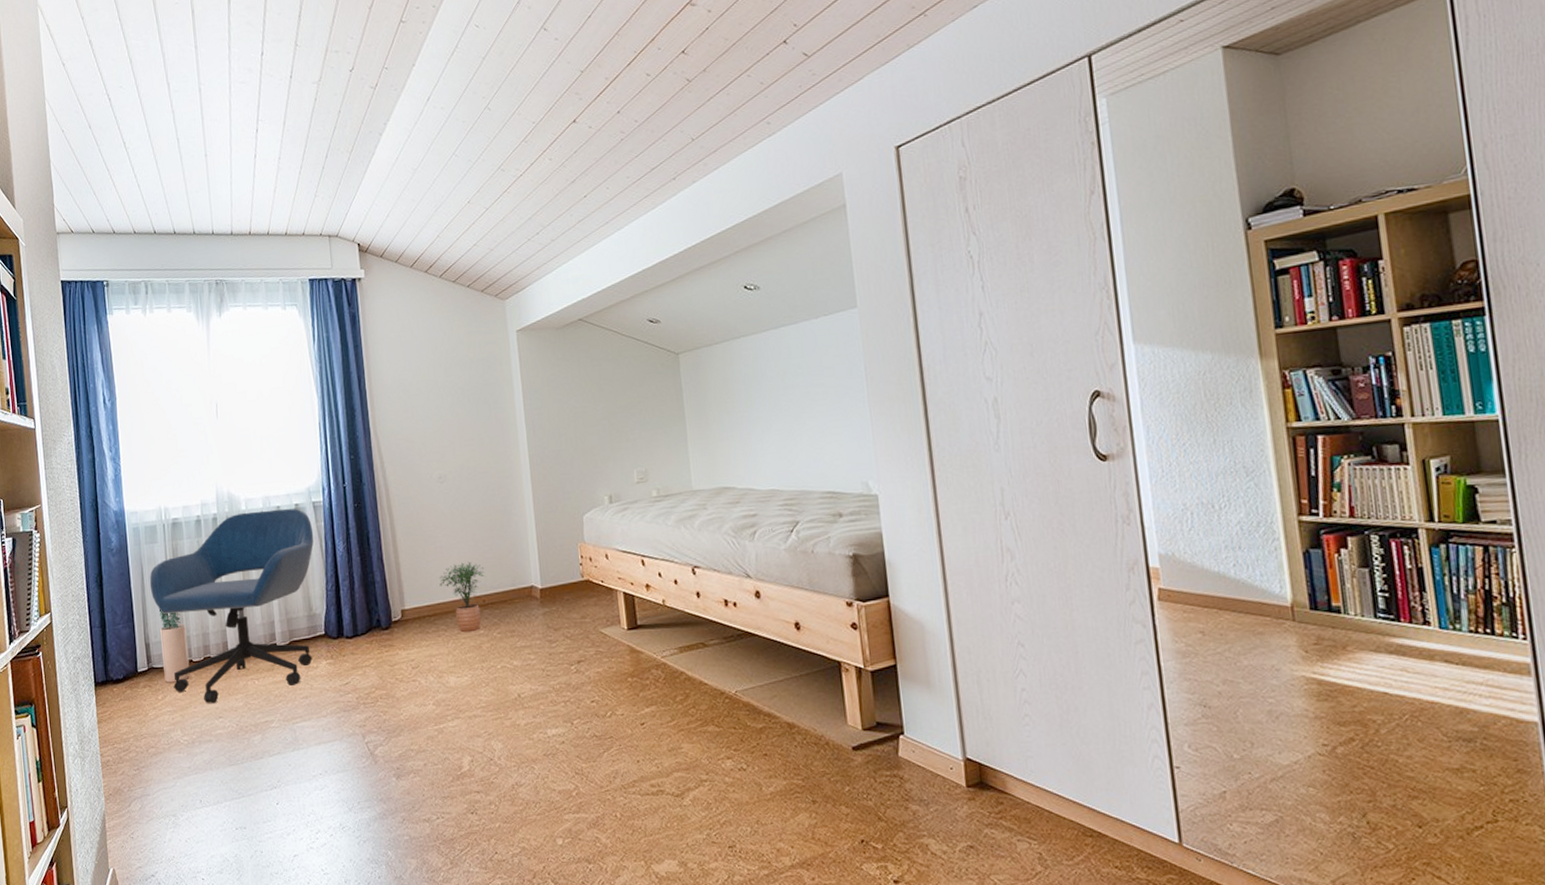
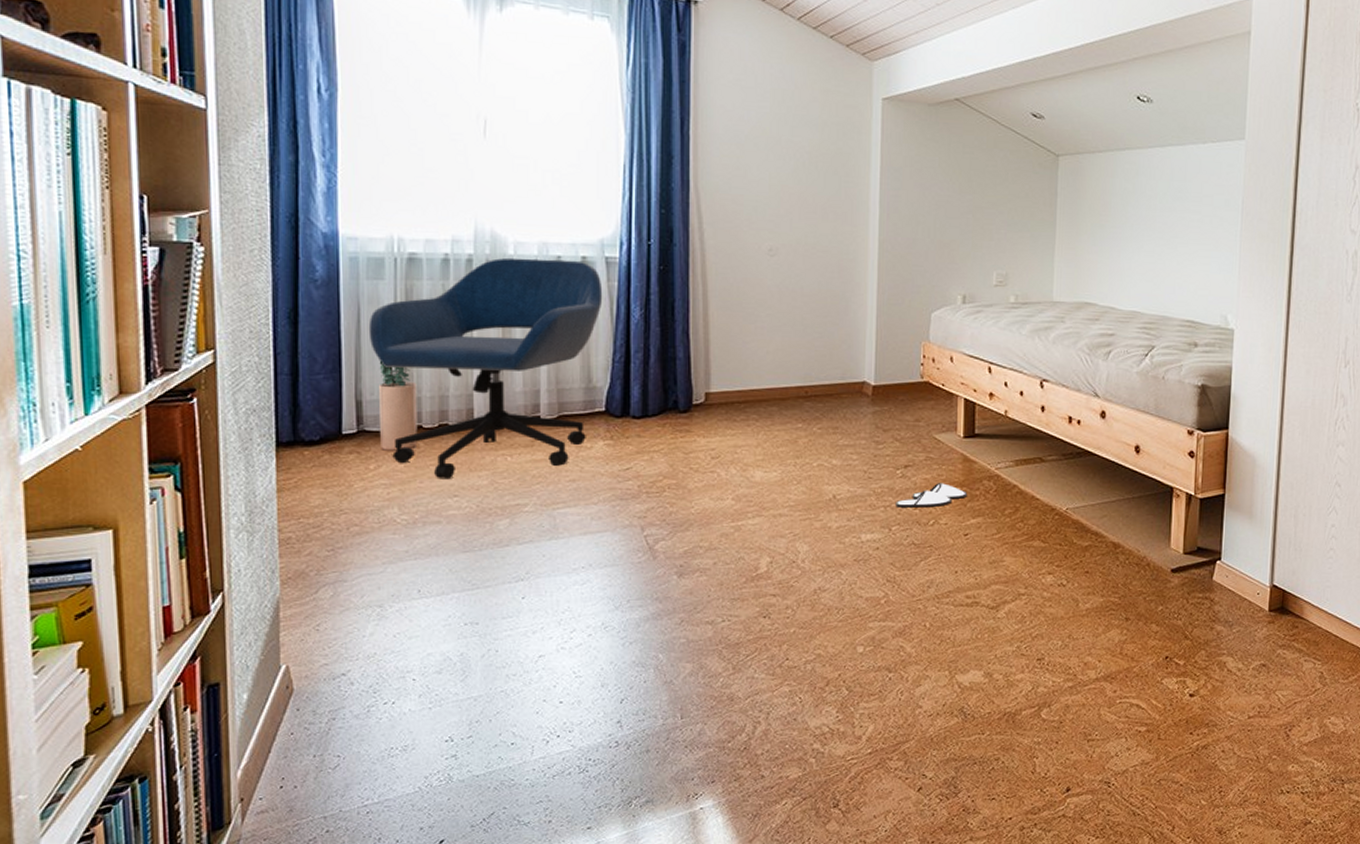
potted plant: present [439,562,485,633] -> none [756,347,811,425]
slippers: none [574,675,639,702] -> present [896,483,968,508]

